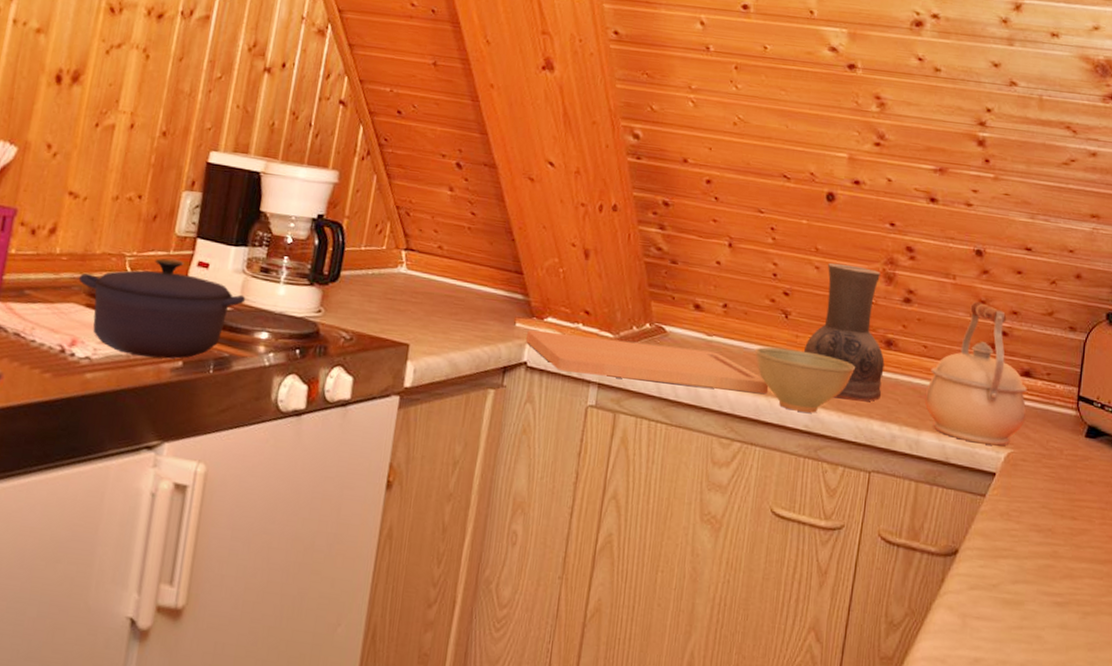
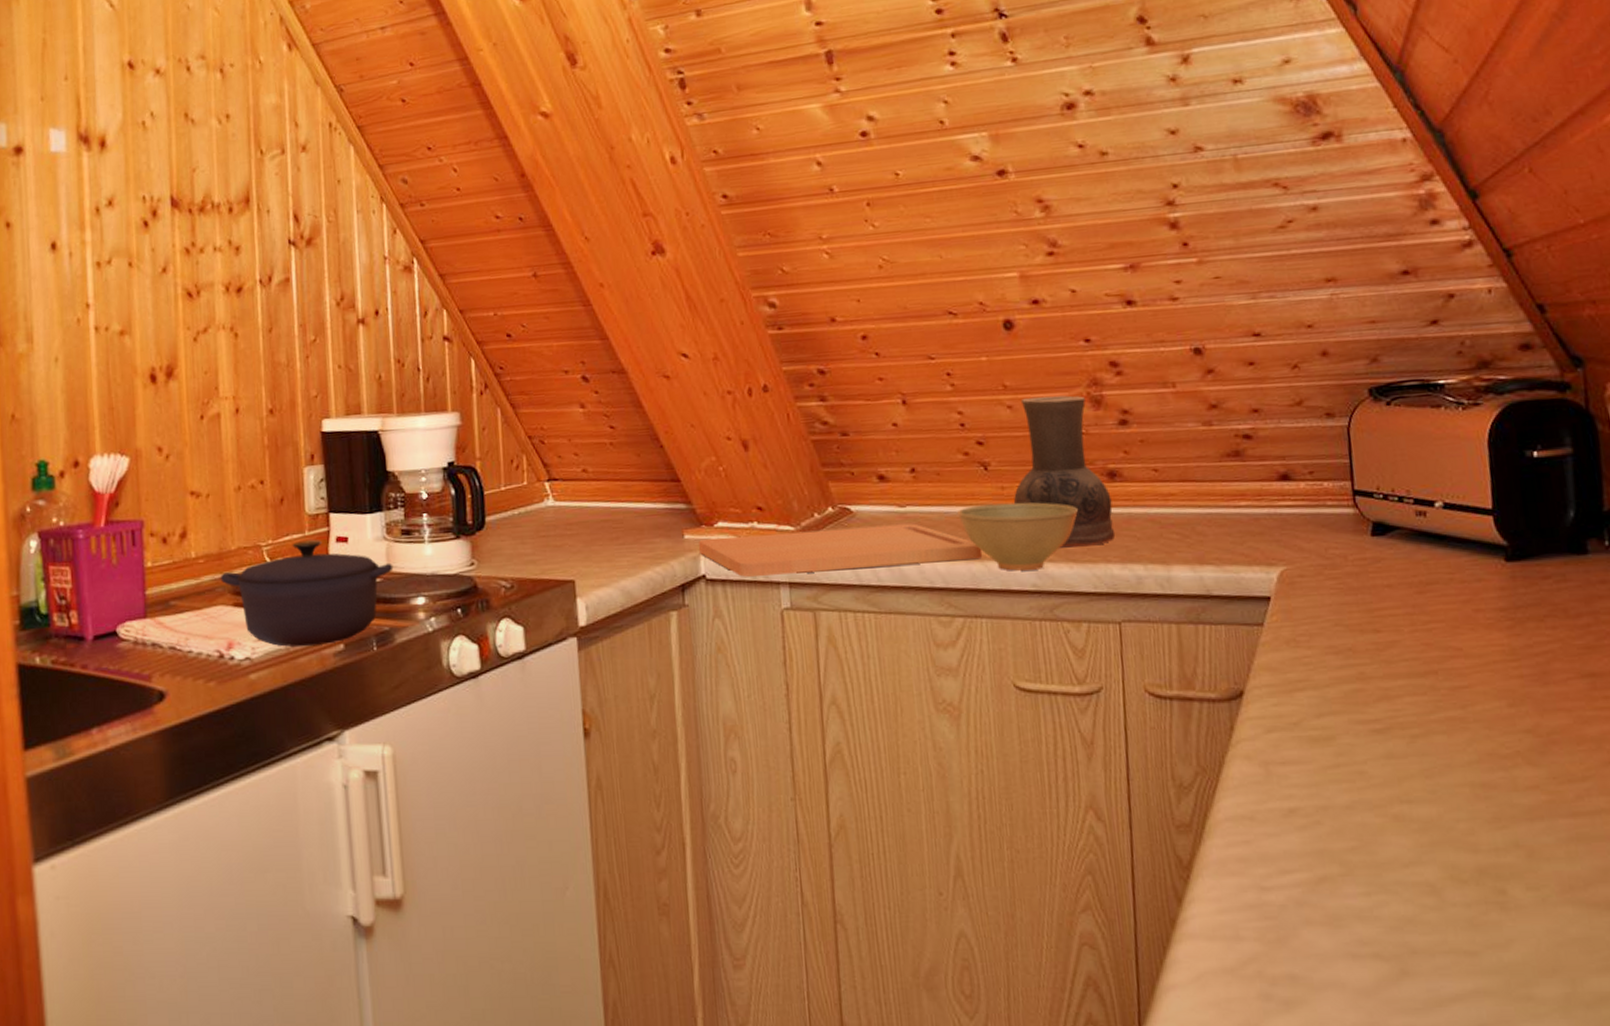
kettle: present [924,301,1027,446] -> none [1166,406,1294,568]

